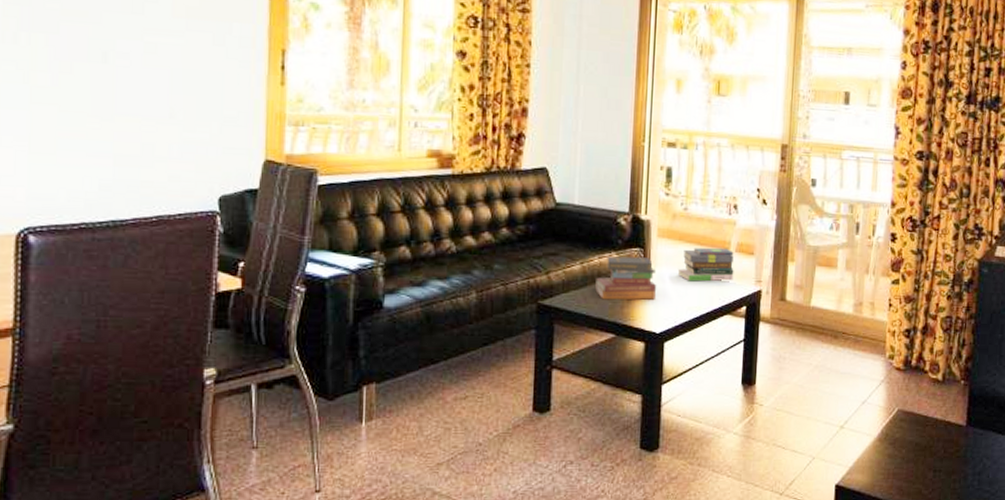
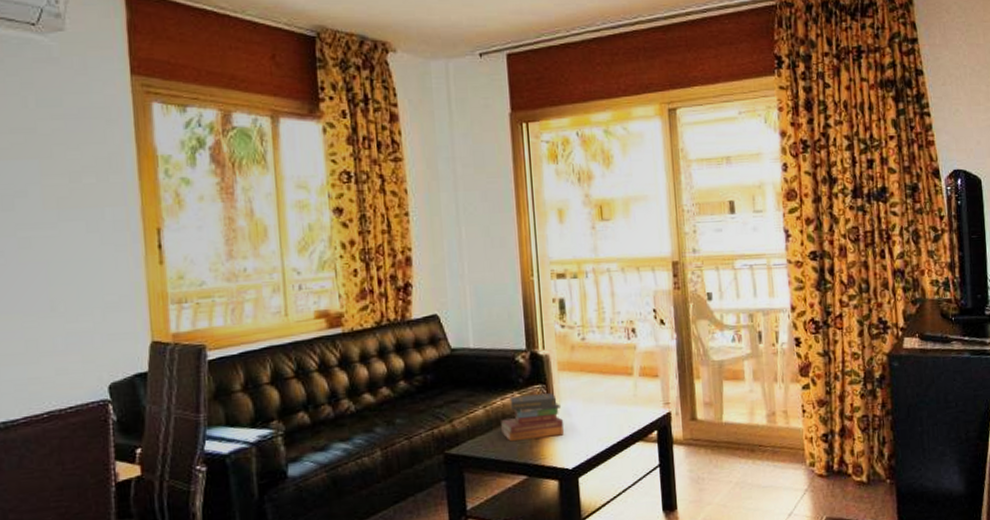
books: present [678,247,734,282] -> none [584,373,641,412]

